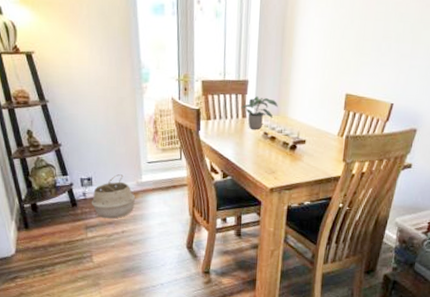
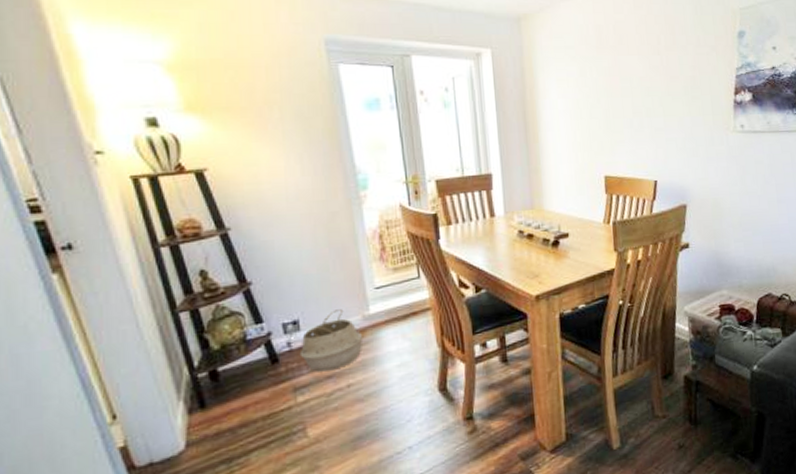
potted plant: present [241,95,278,130] -> none [487,189,531,229]

